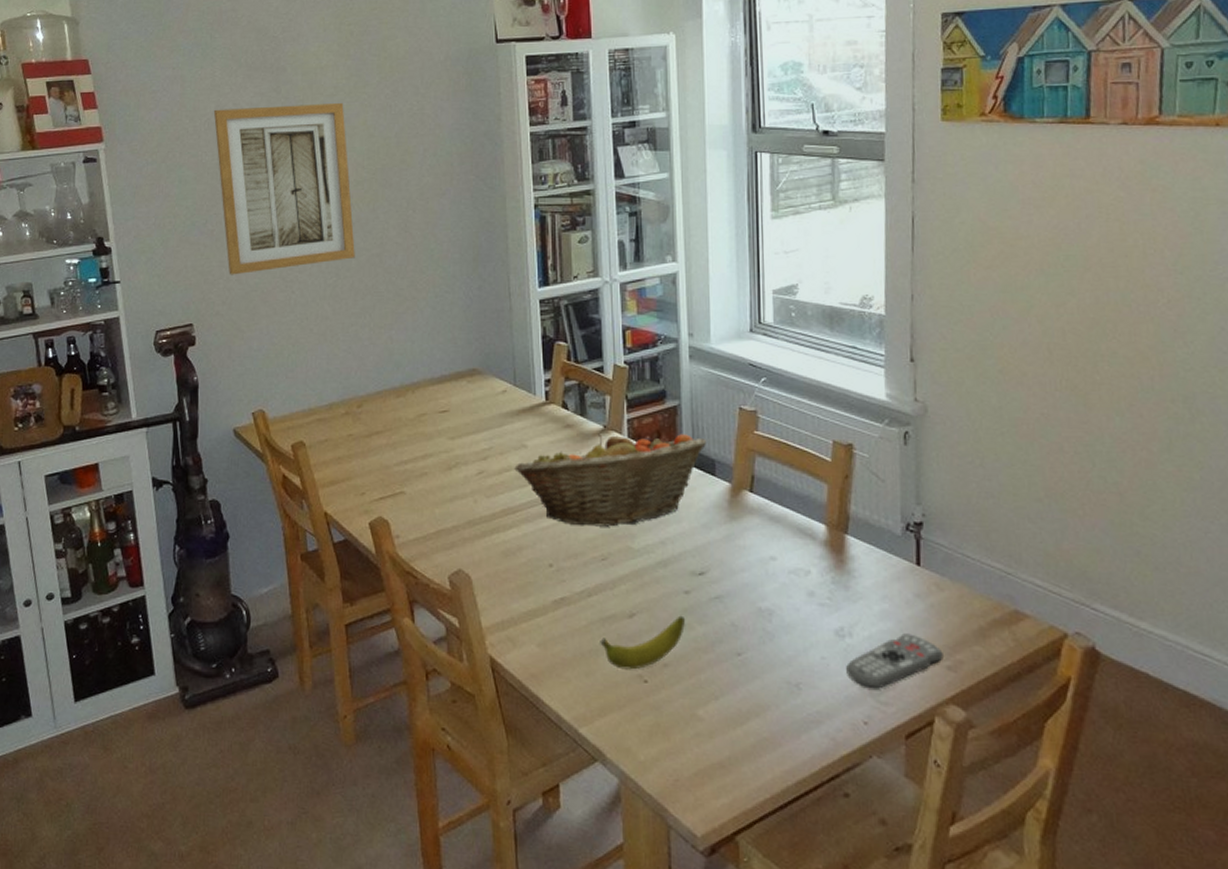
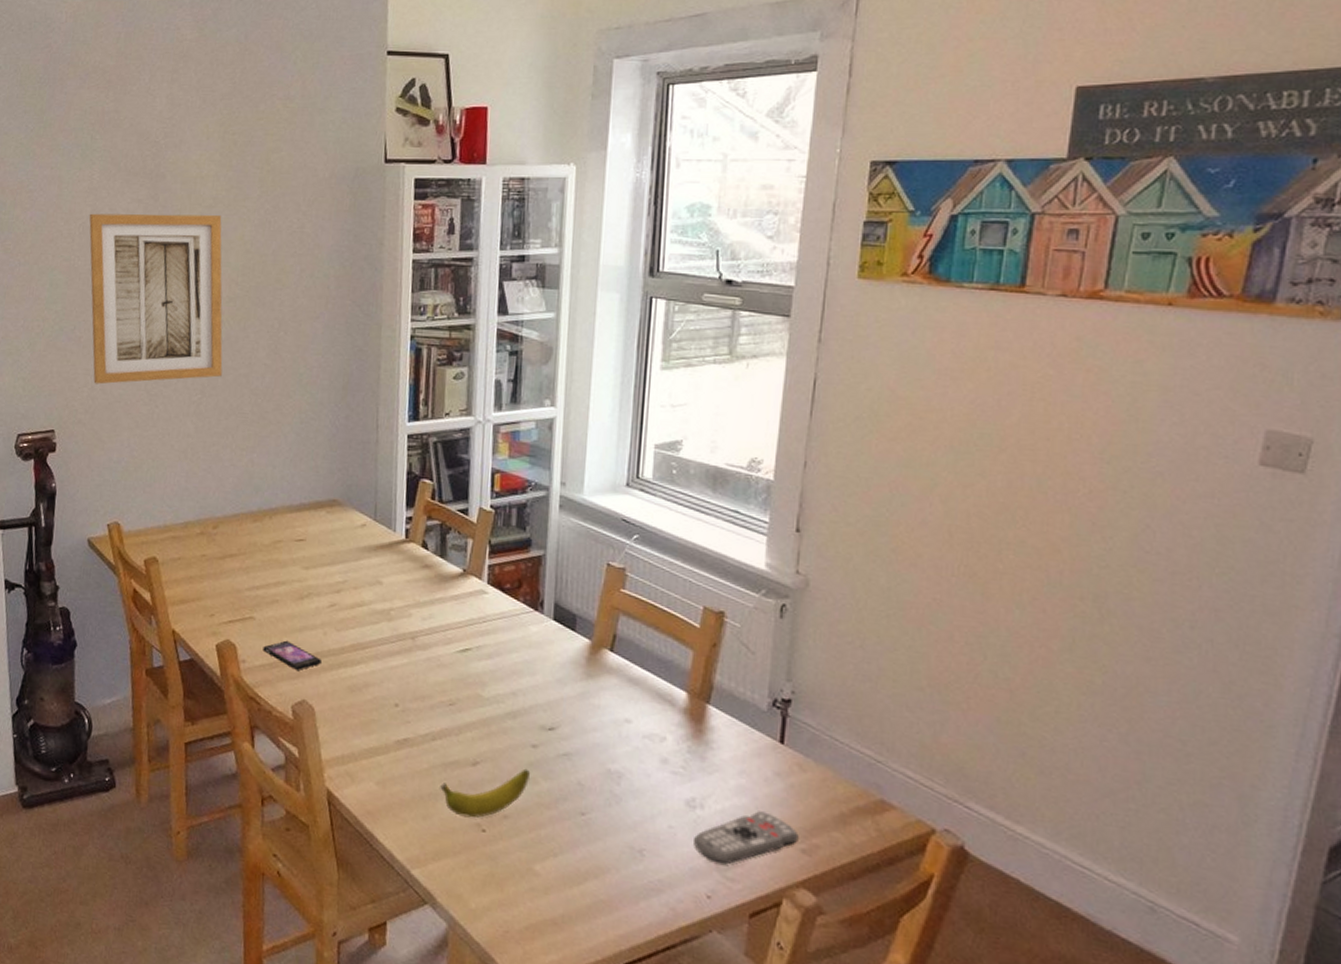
smartphone: none [415,512,474,540] -> present [263,640,321,670]
fruit basket: present [514,433,708,527] -> none [367,577,570,673]

